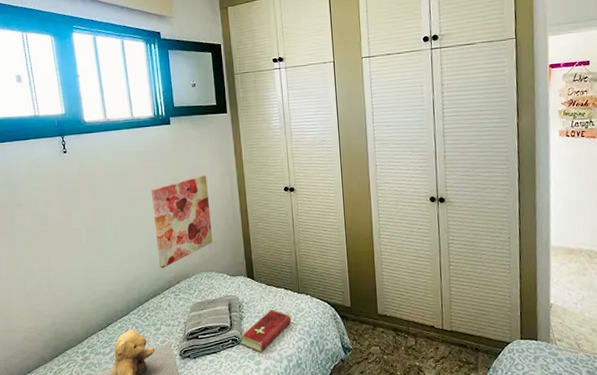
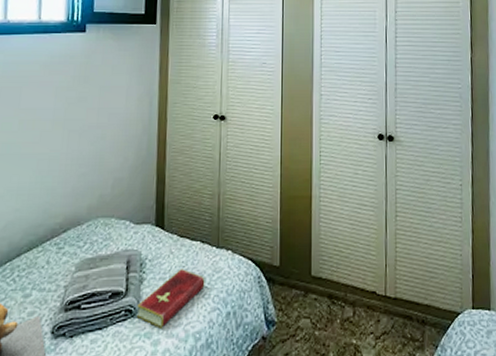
wall art: present [152,175,213,269] -> none [43,95,122,212]

